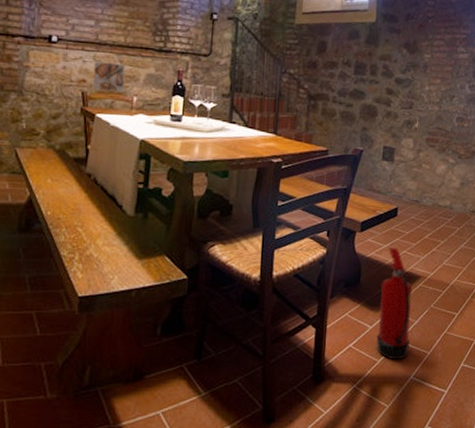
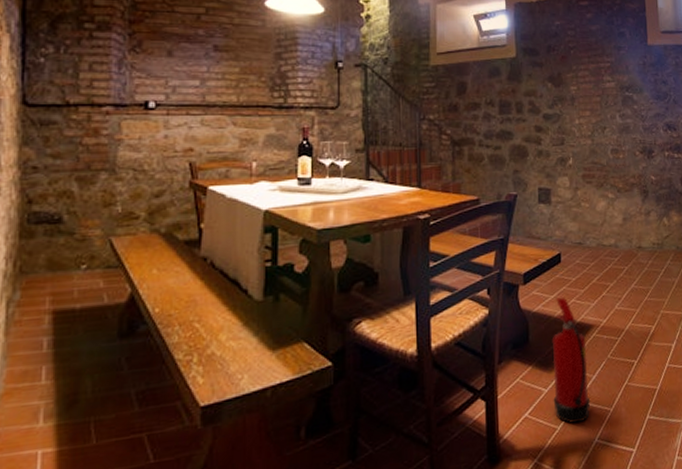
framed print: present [93,61,126,93] -> none [202,126,240,160]

